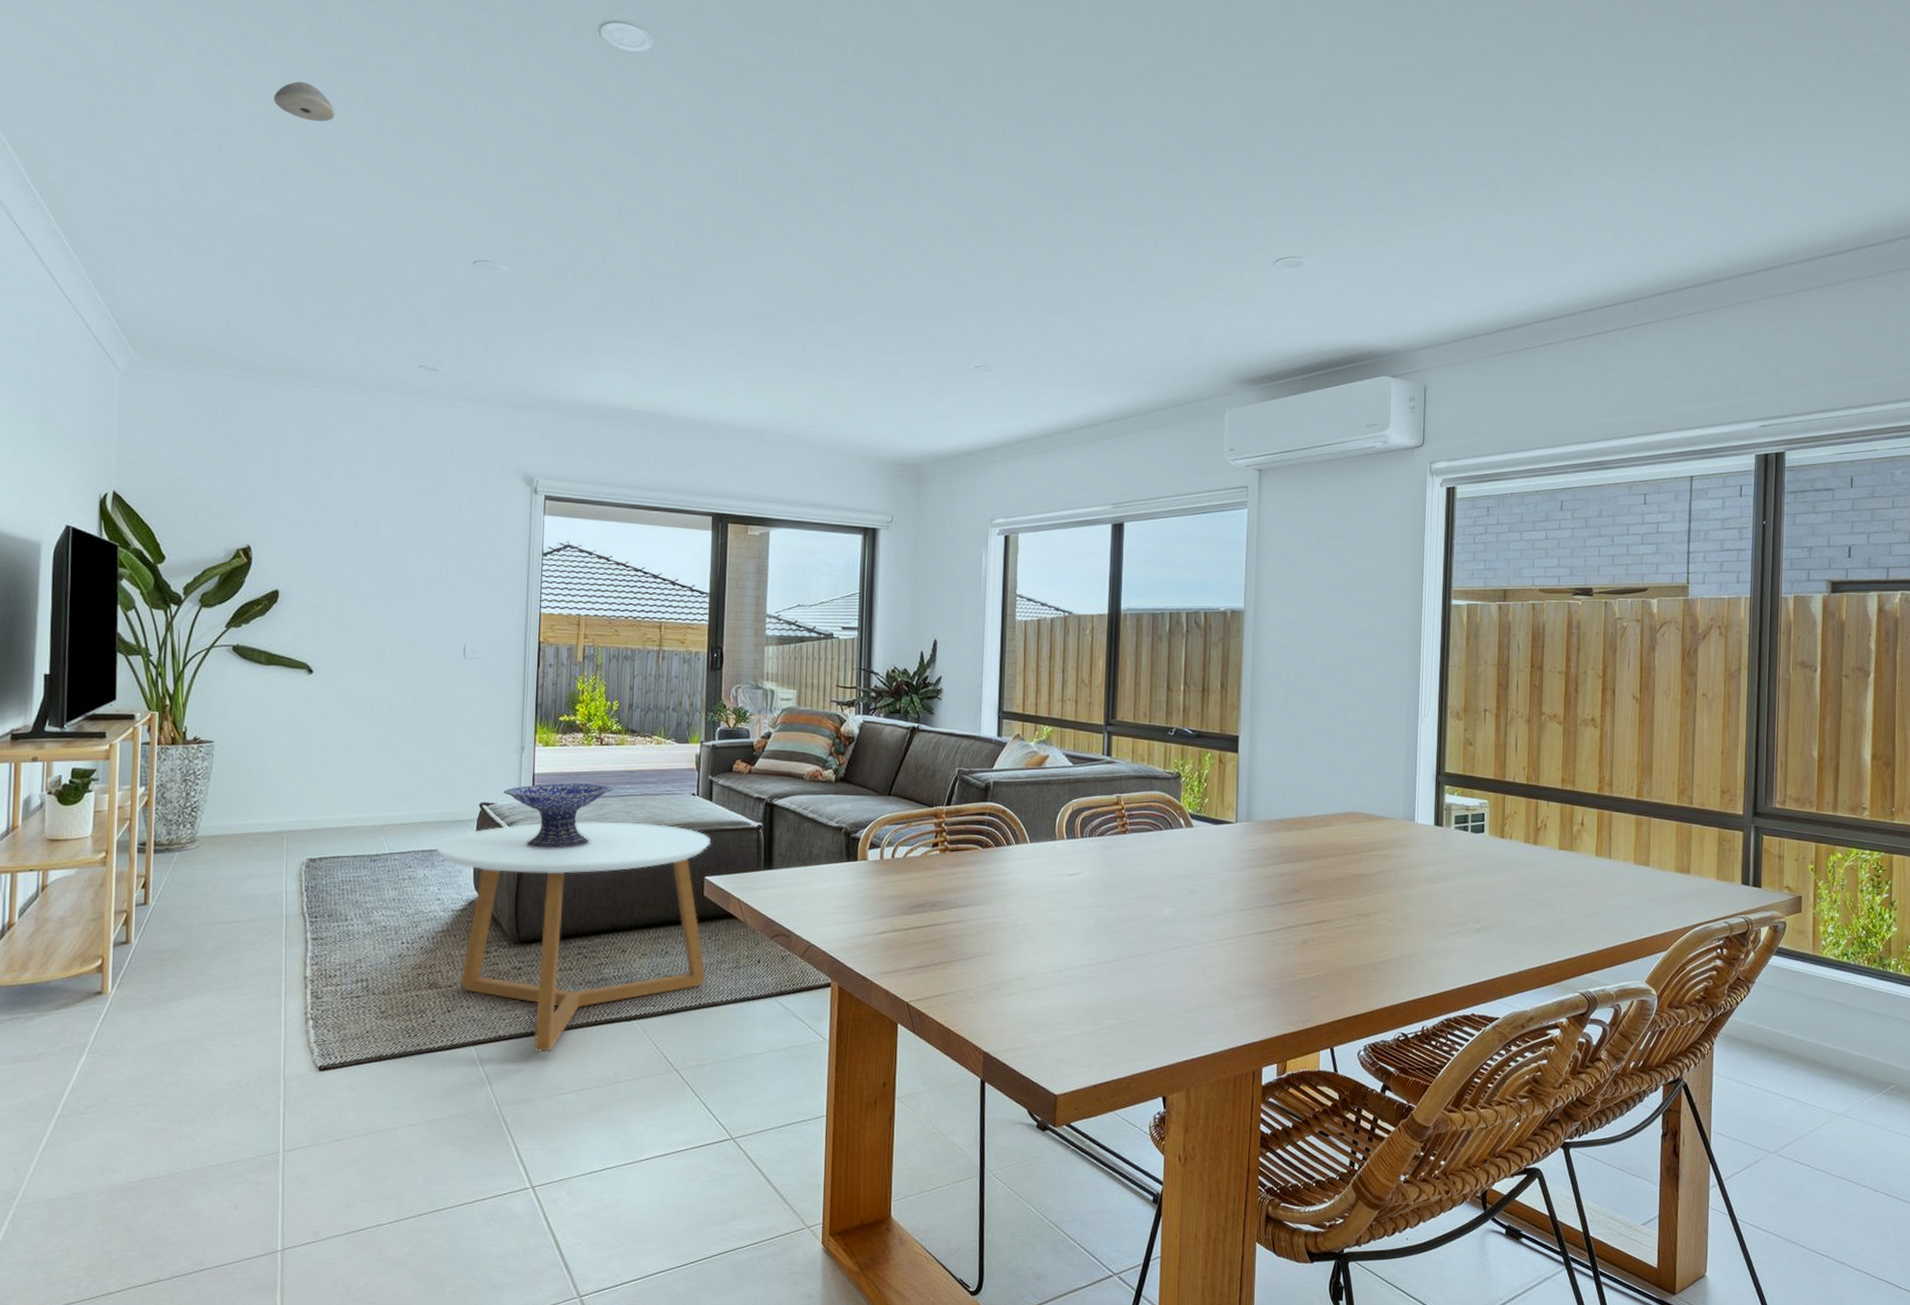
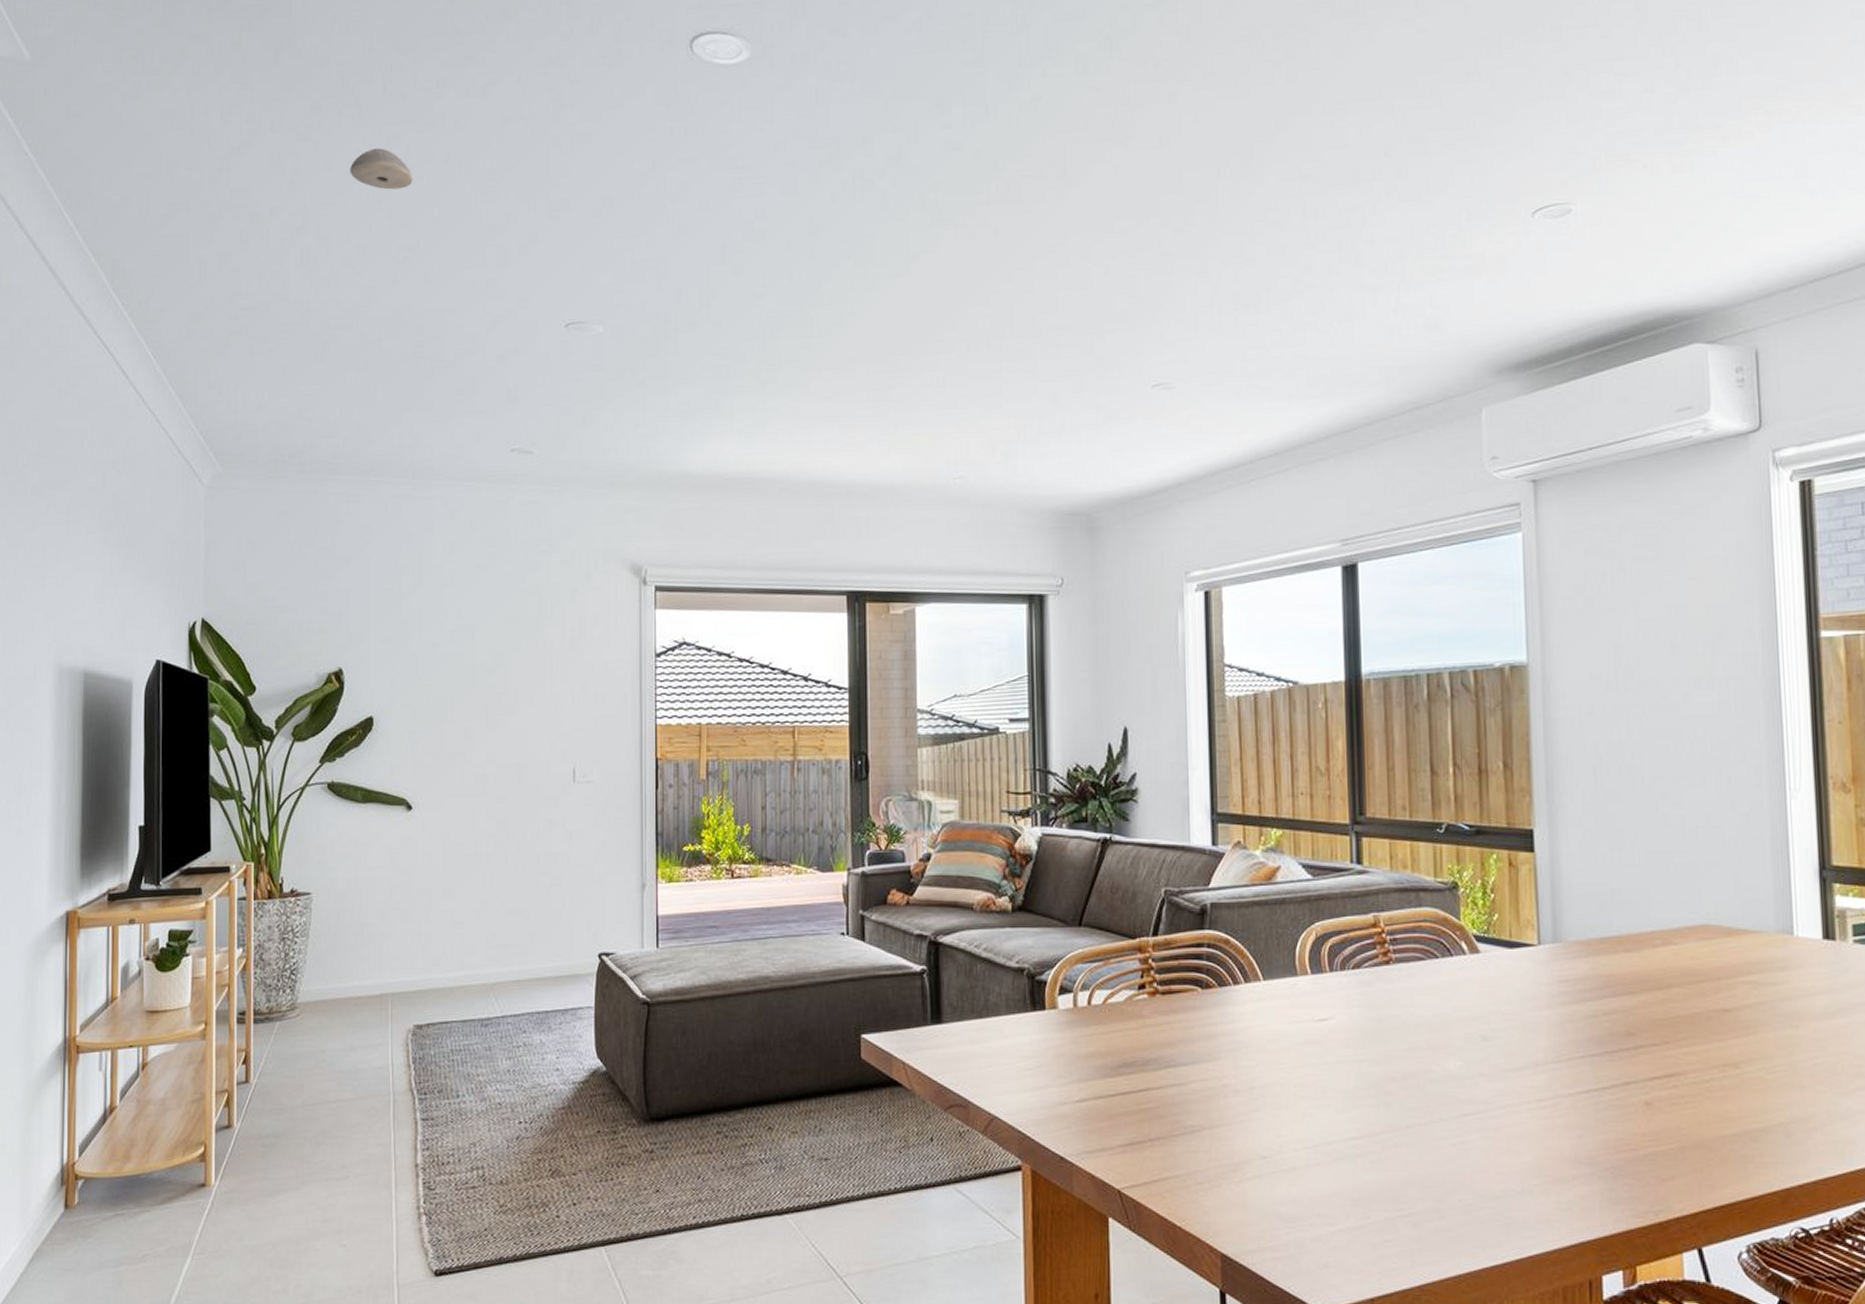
coffee table: present [436,821,710,1053] -> none [552,970,869,1255]
decorative bowl: present [503,783,613,849] -> none [623,925,748,1005]

